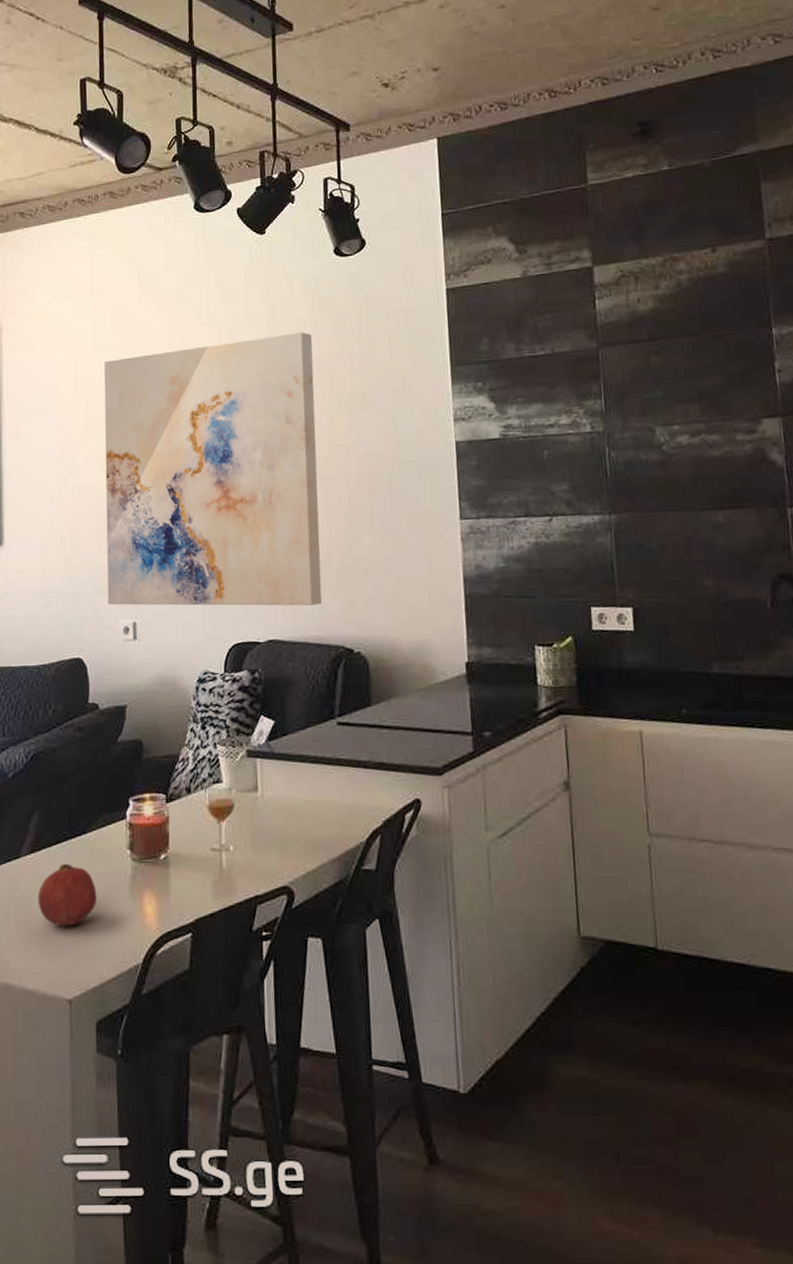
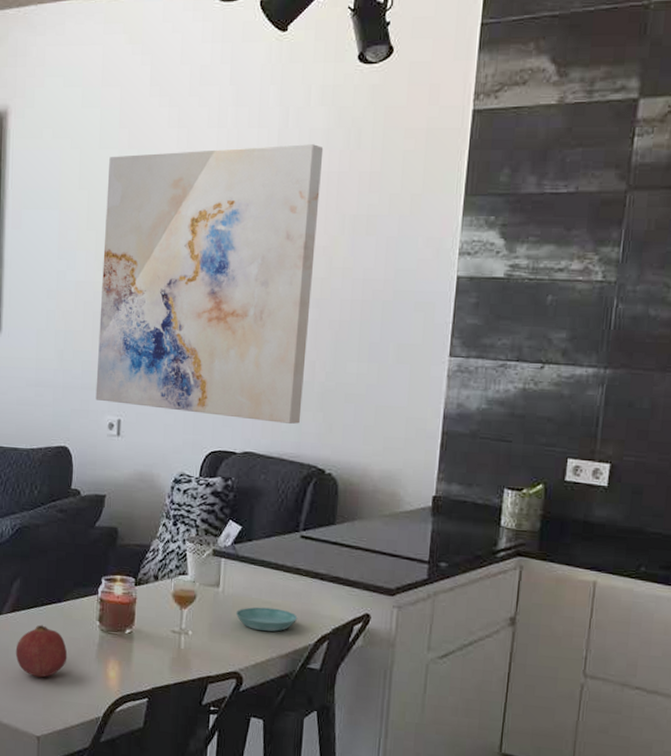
saucer: none [278,806,345,834] -> present [235,607,298,632]

